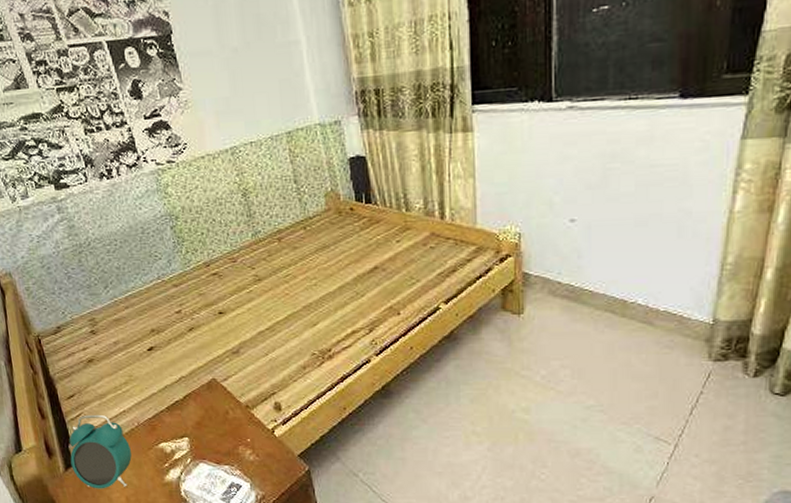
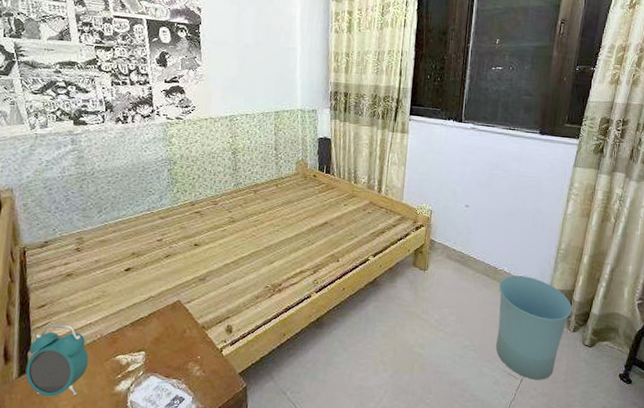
waste bin: none [632,307,751,443] -> present [496,275,573,380]

